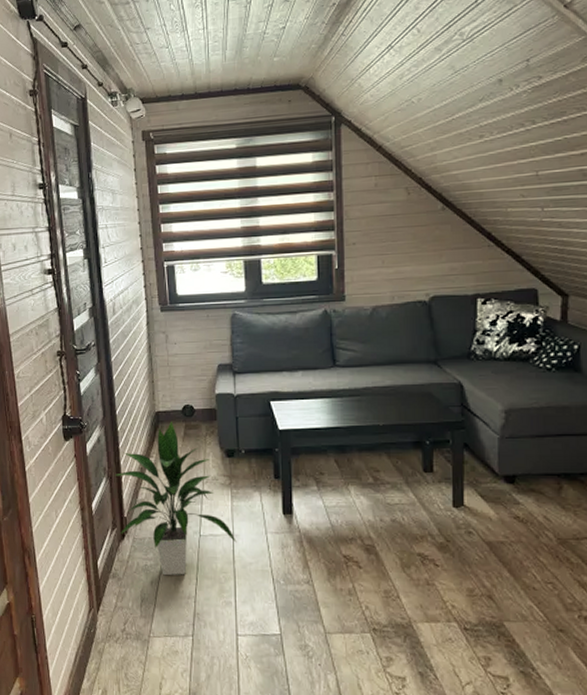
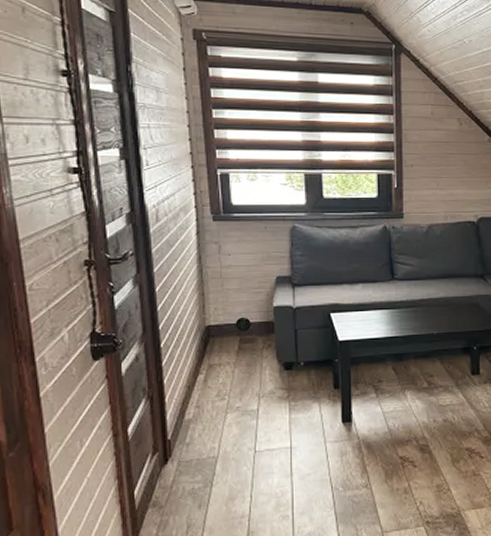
indoor plant: present [115,422,237,576] -> none [157,336,295,498]

